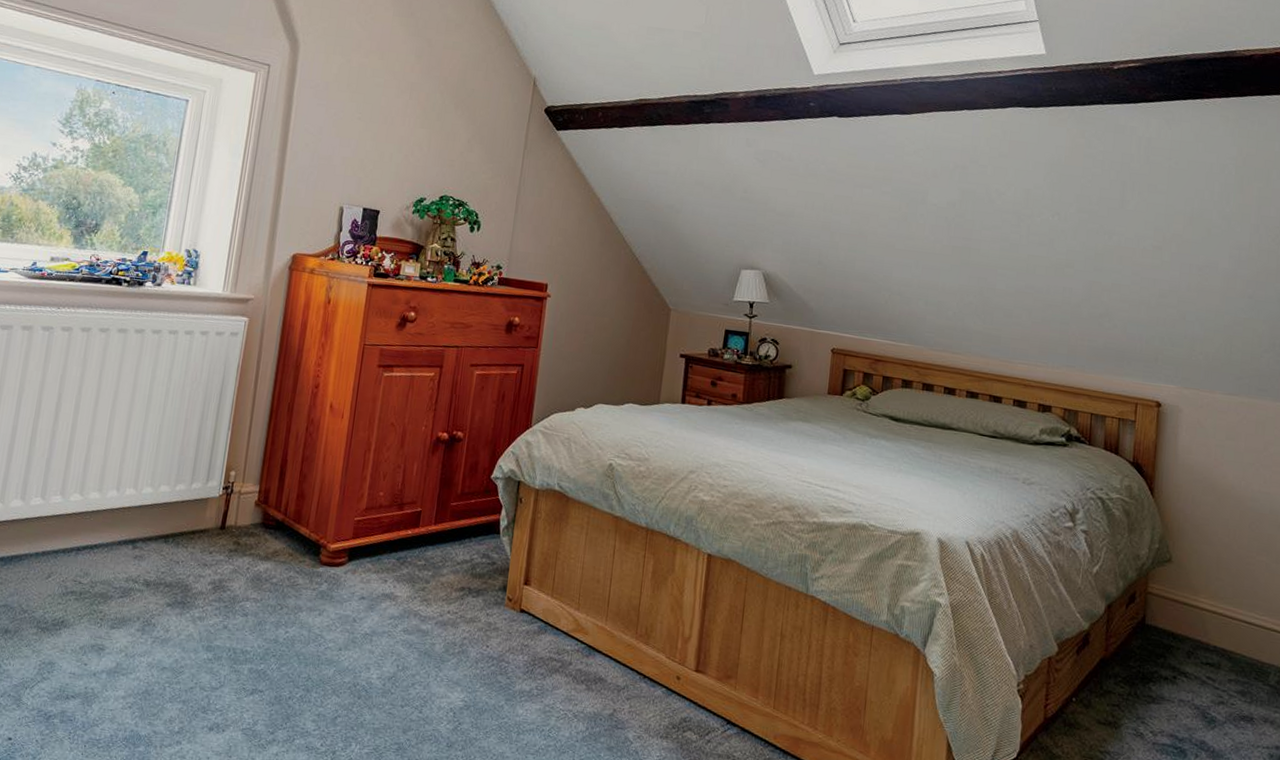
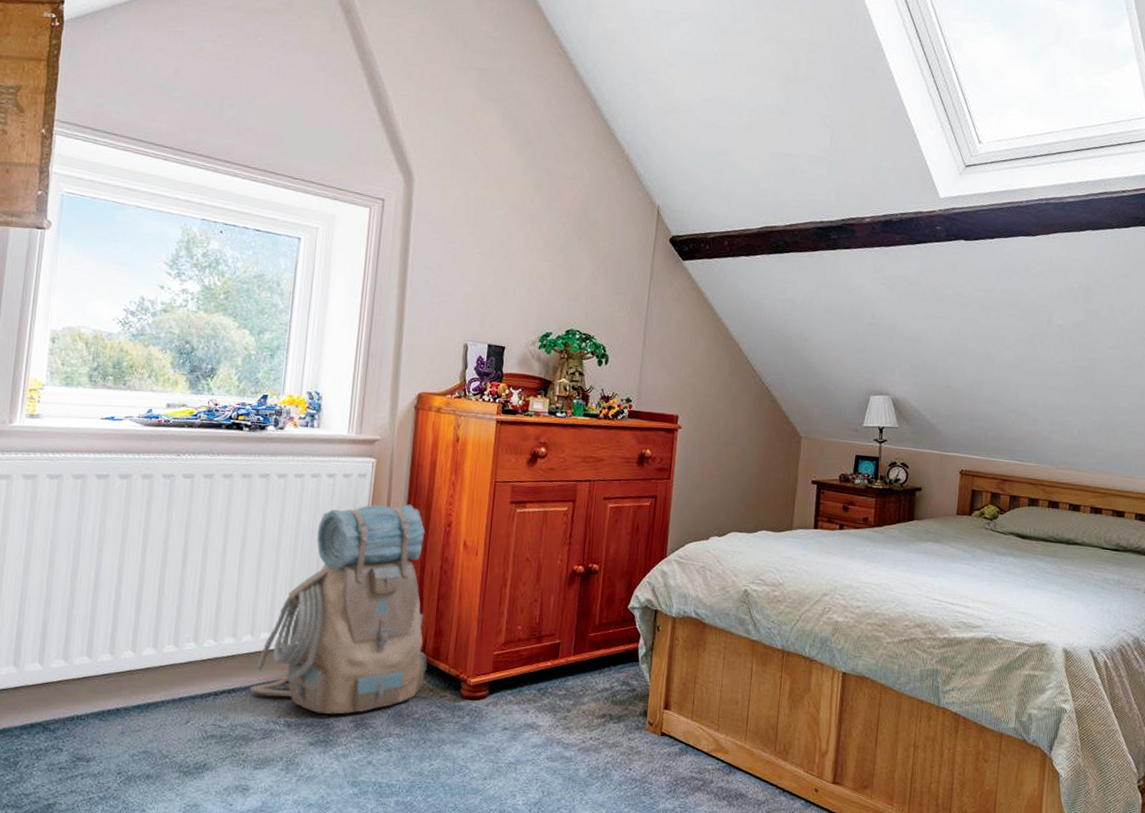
backpack: none [111,363,293,576] -> present [249,504,427,715]

